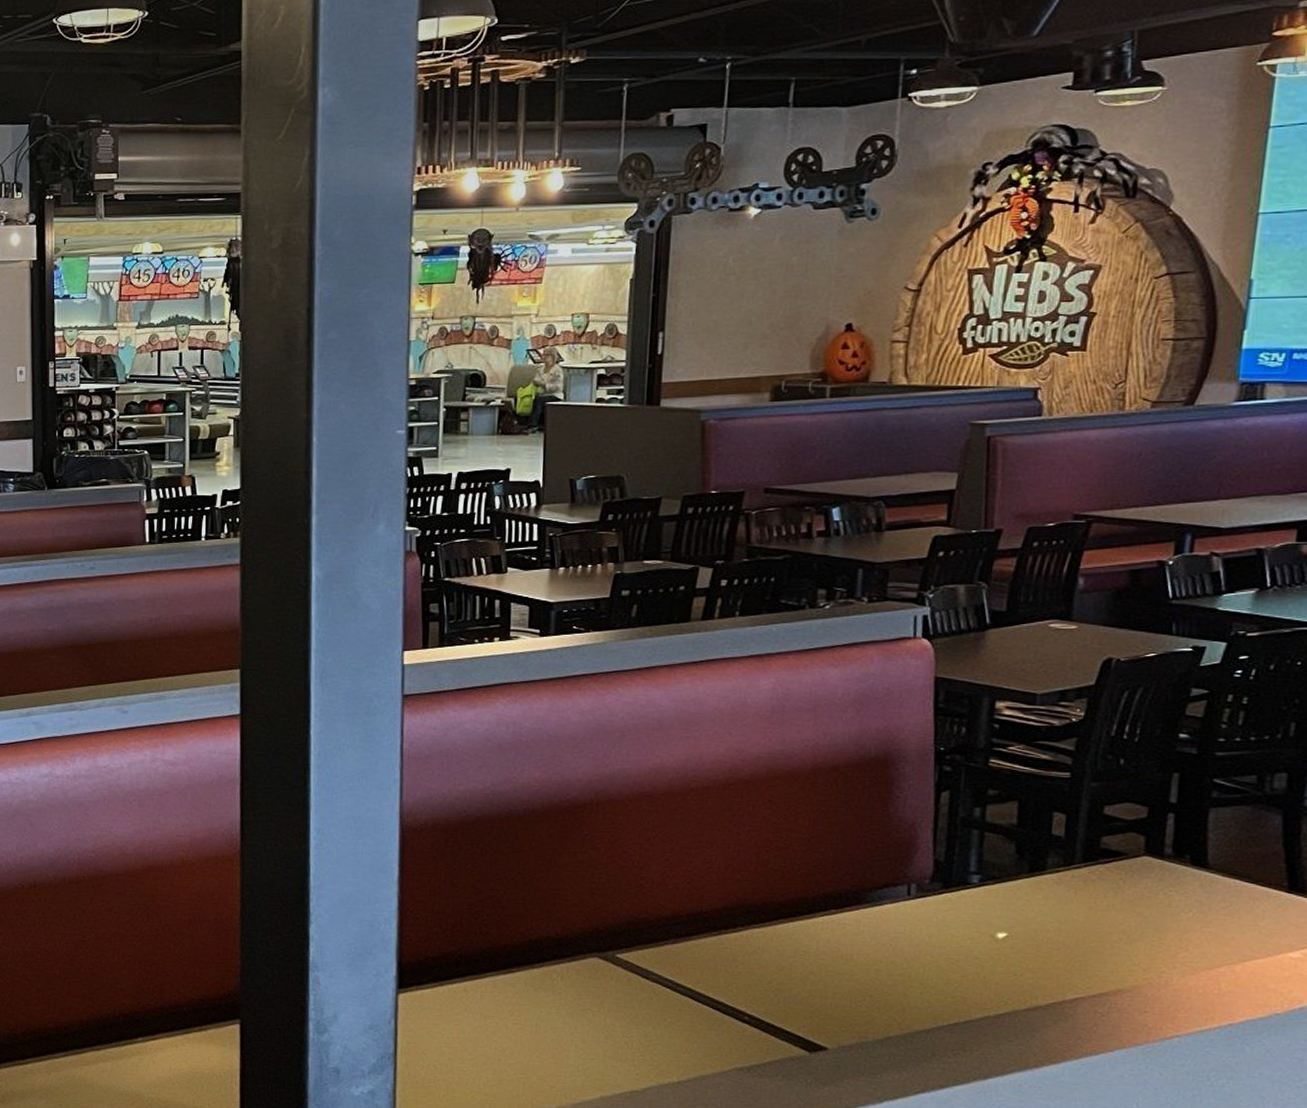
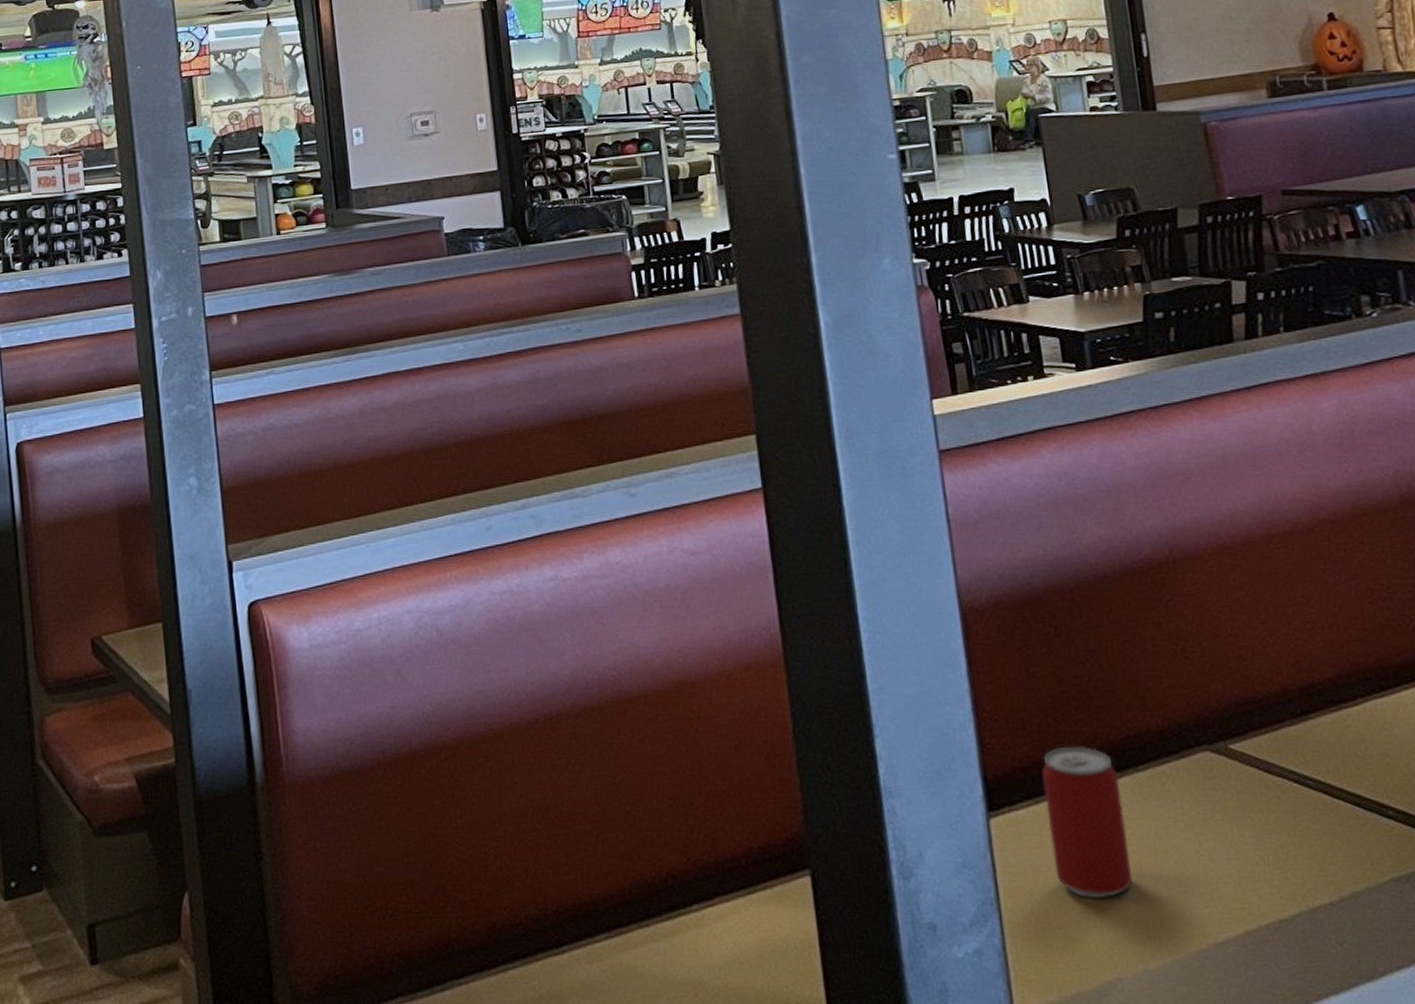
beer can: none [447,943,515,1062] -> present [1042,745,1133,899]

